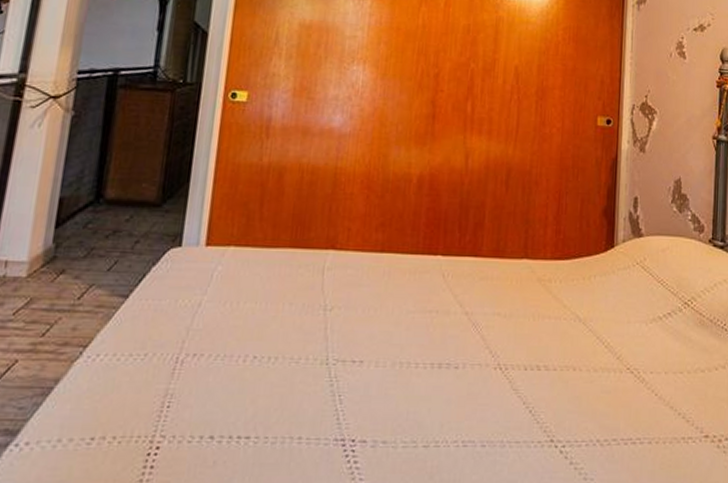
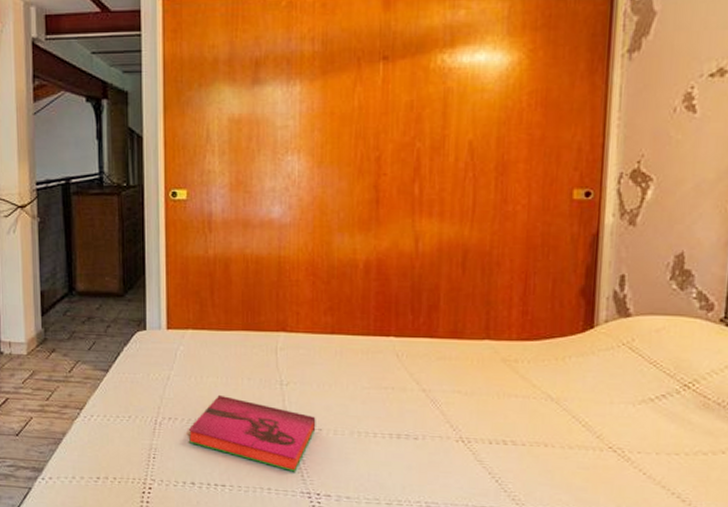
hardback book: none [212,323,358,415] -> present [188,394,316,472]

